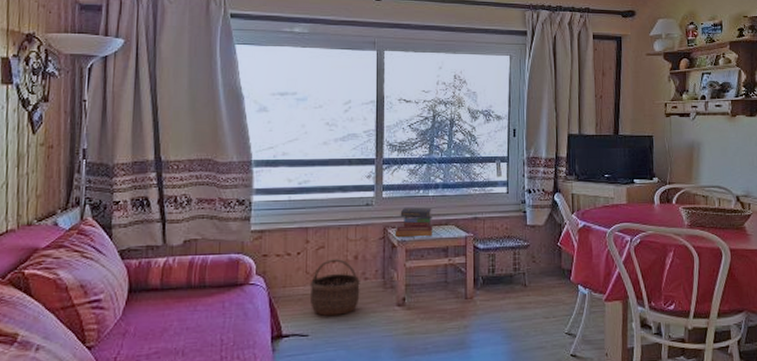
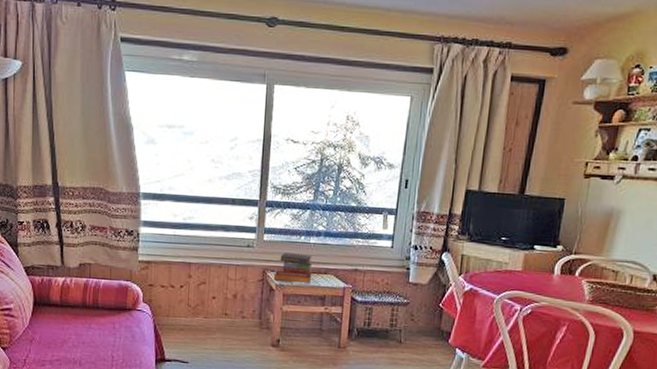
wicker basket: present [309,259,360,316] -> none [190,295,238,348]

